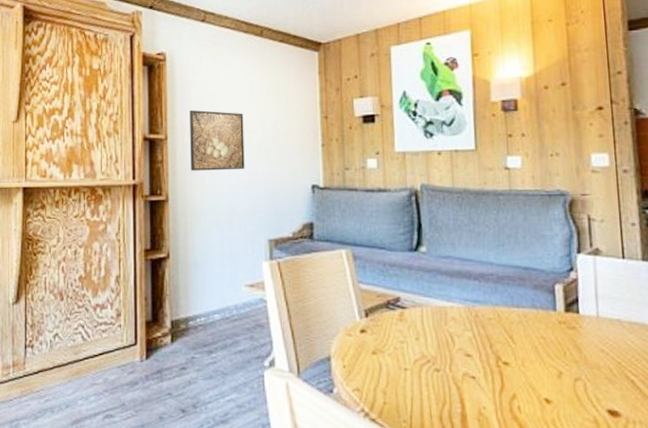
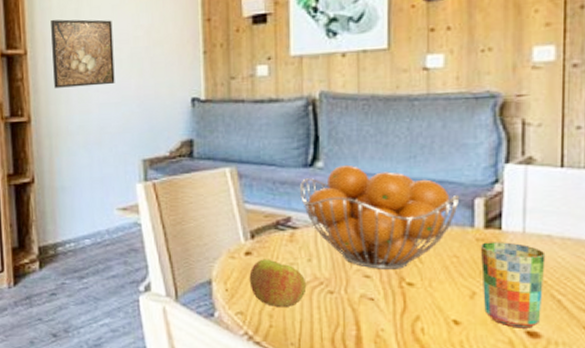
apple: none [364,337,416,384] -> present [249,259,307,307]
fruit basket: none [407,250,543,349] -> present [300,164,460,269]
cup: none [562,325,619,407] -> present [480,242,546,328]

